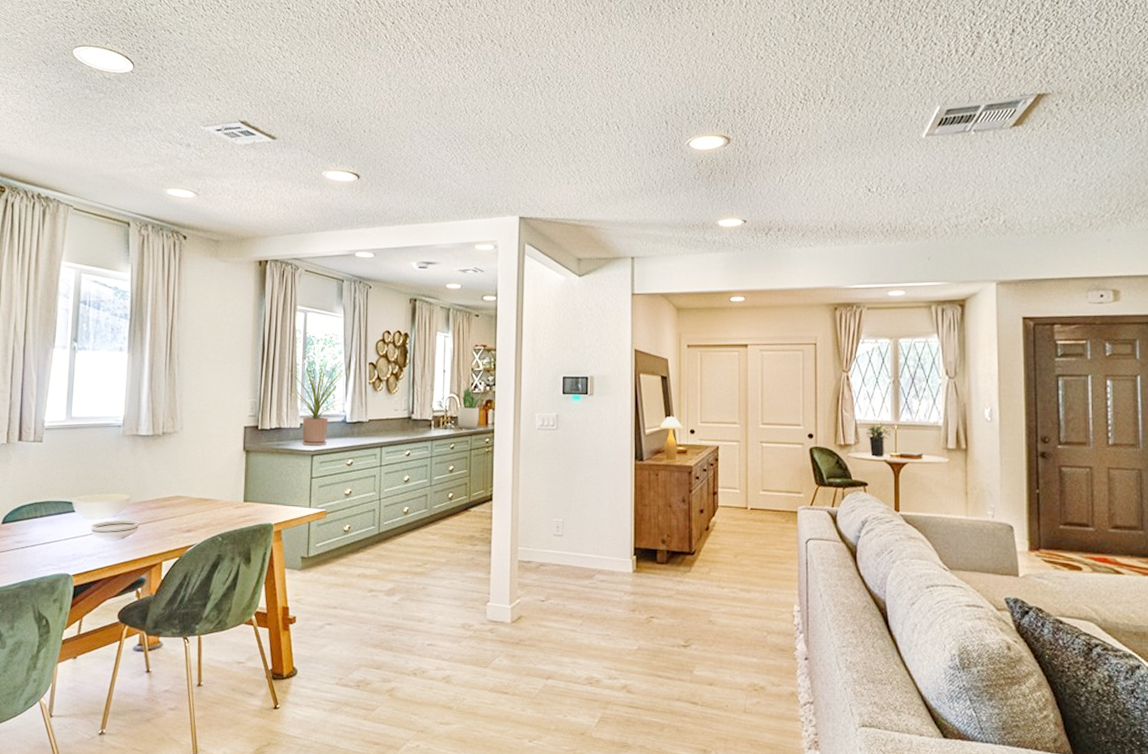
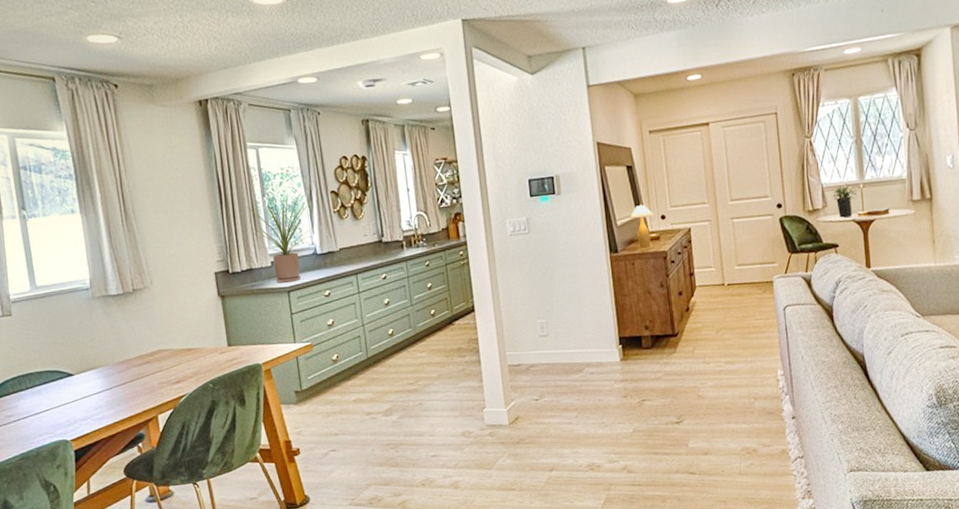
bowl: present [71,493,131,520] -> none [53,355,114,385]
bowl: present [90,519,140,541] -> none [78,379,128,403]
planter: present [457,386,482,429] -> none [427,202,451,245]

